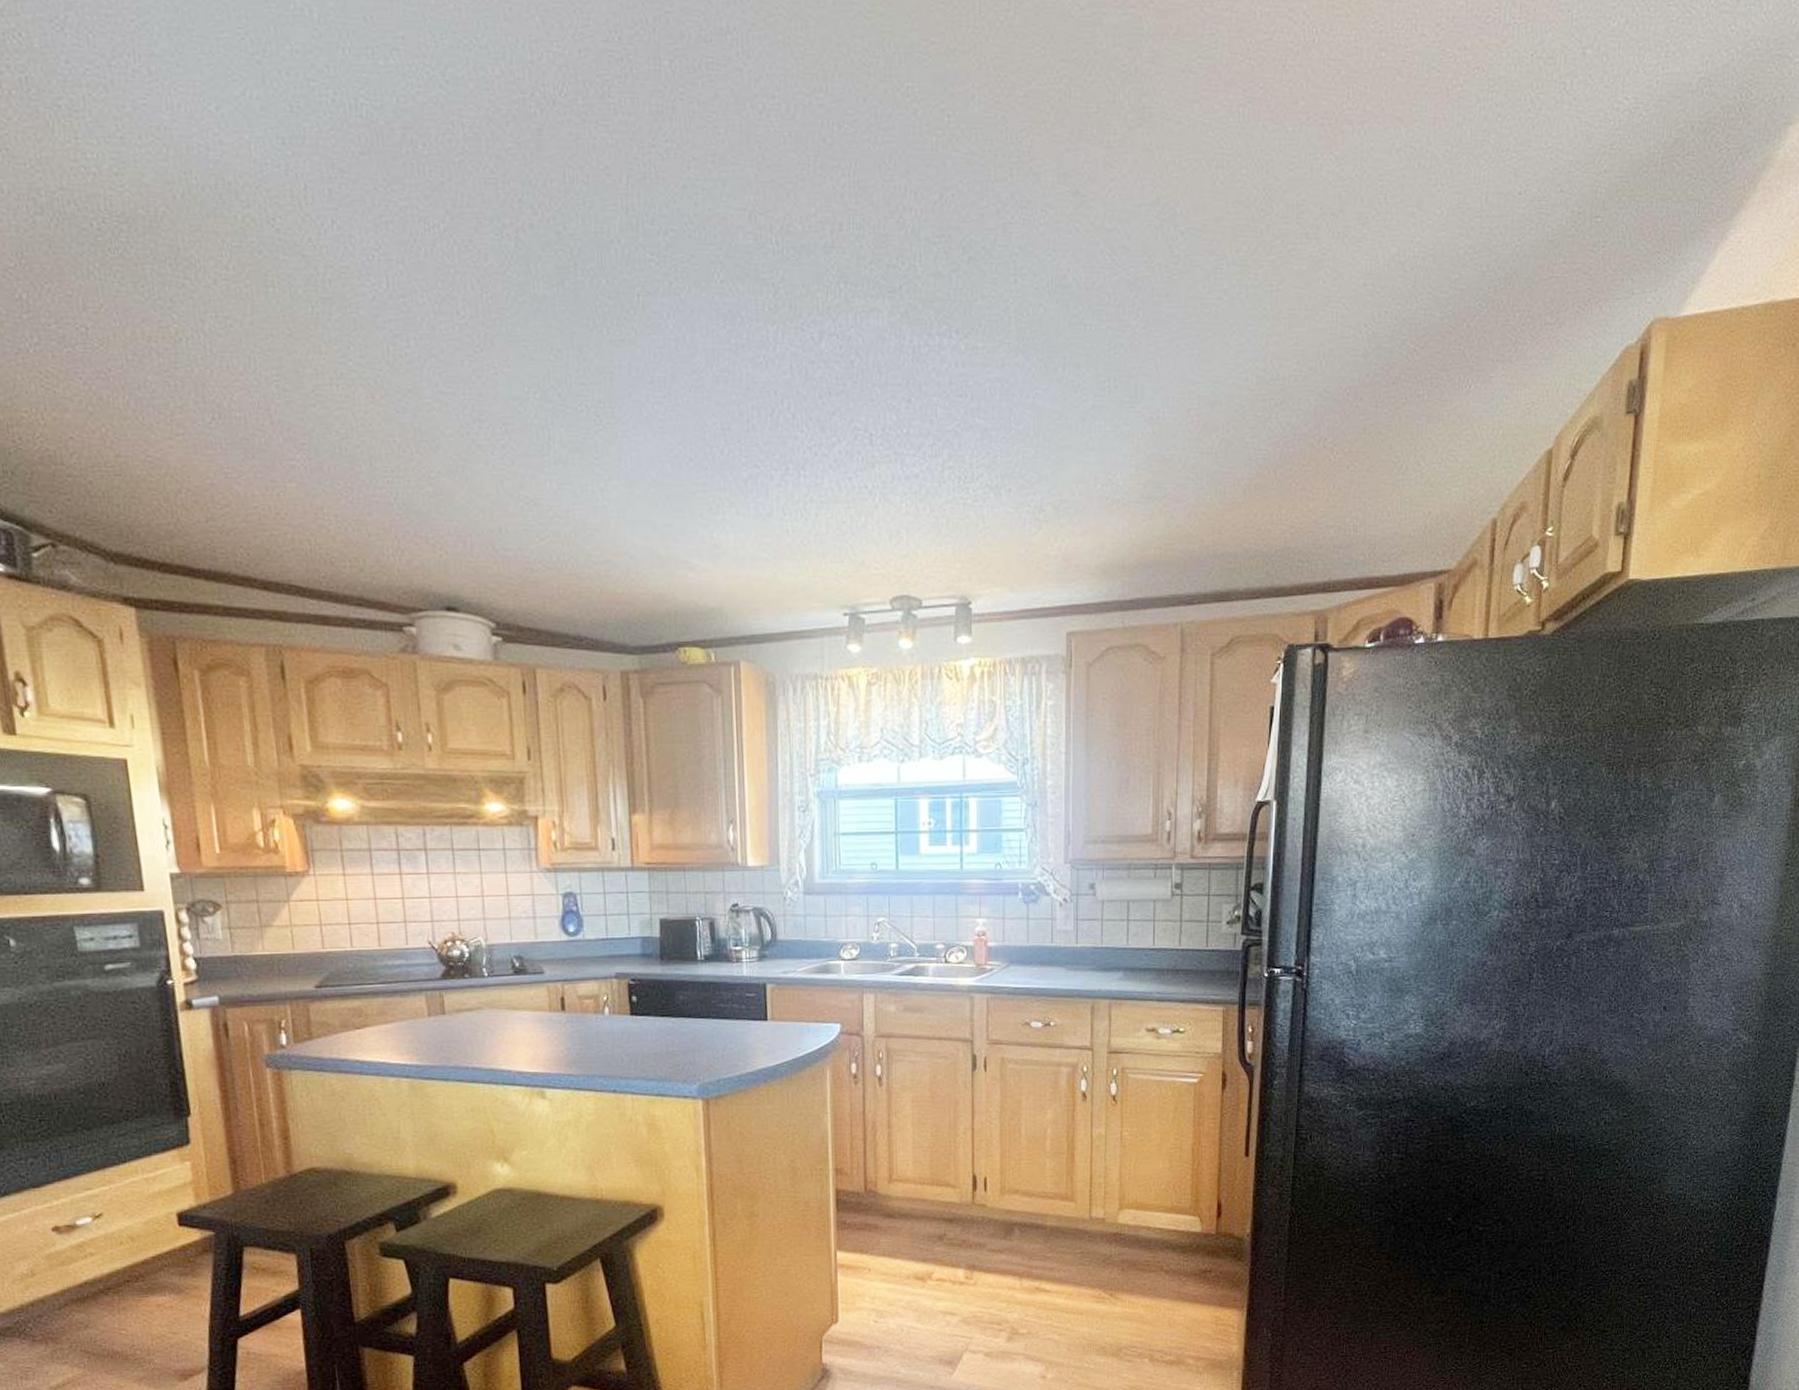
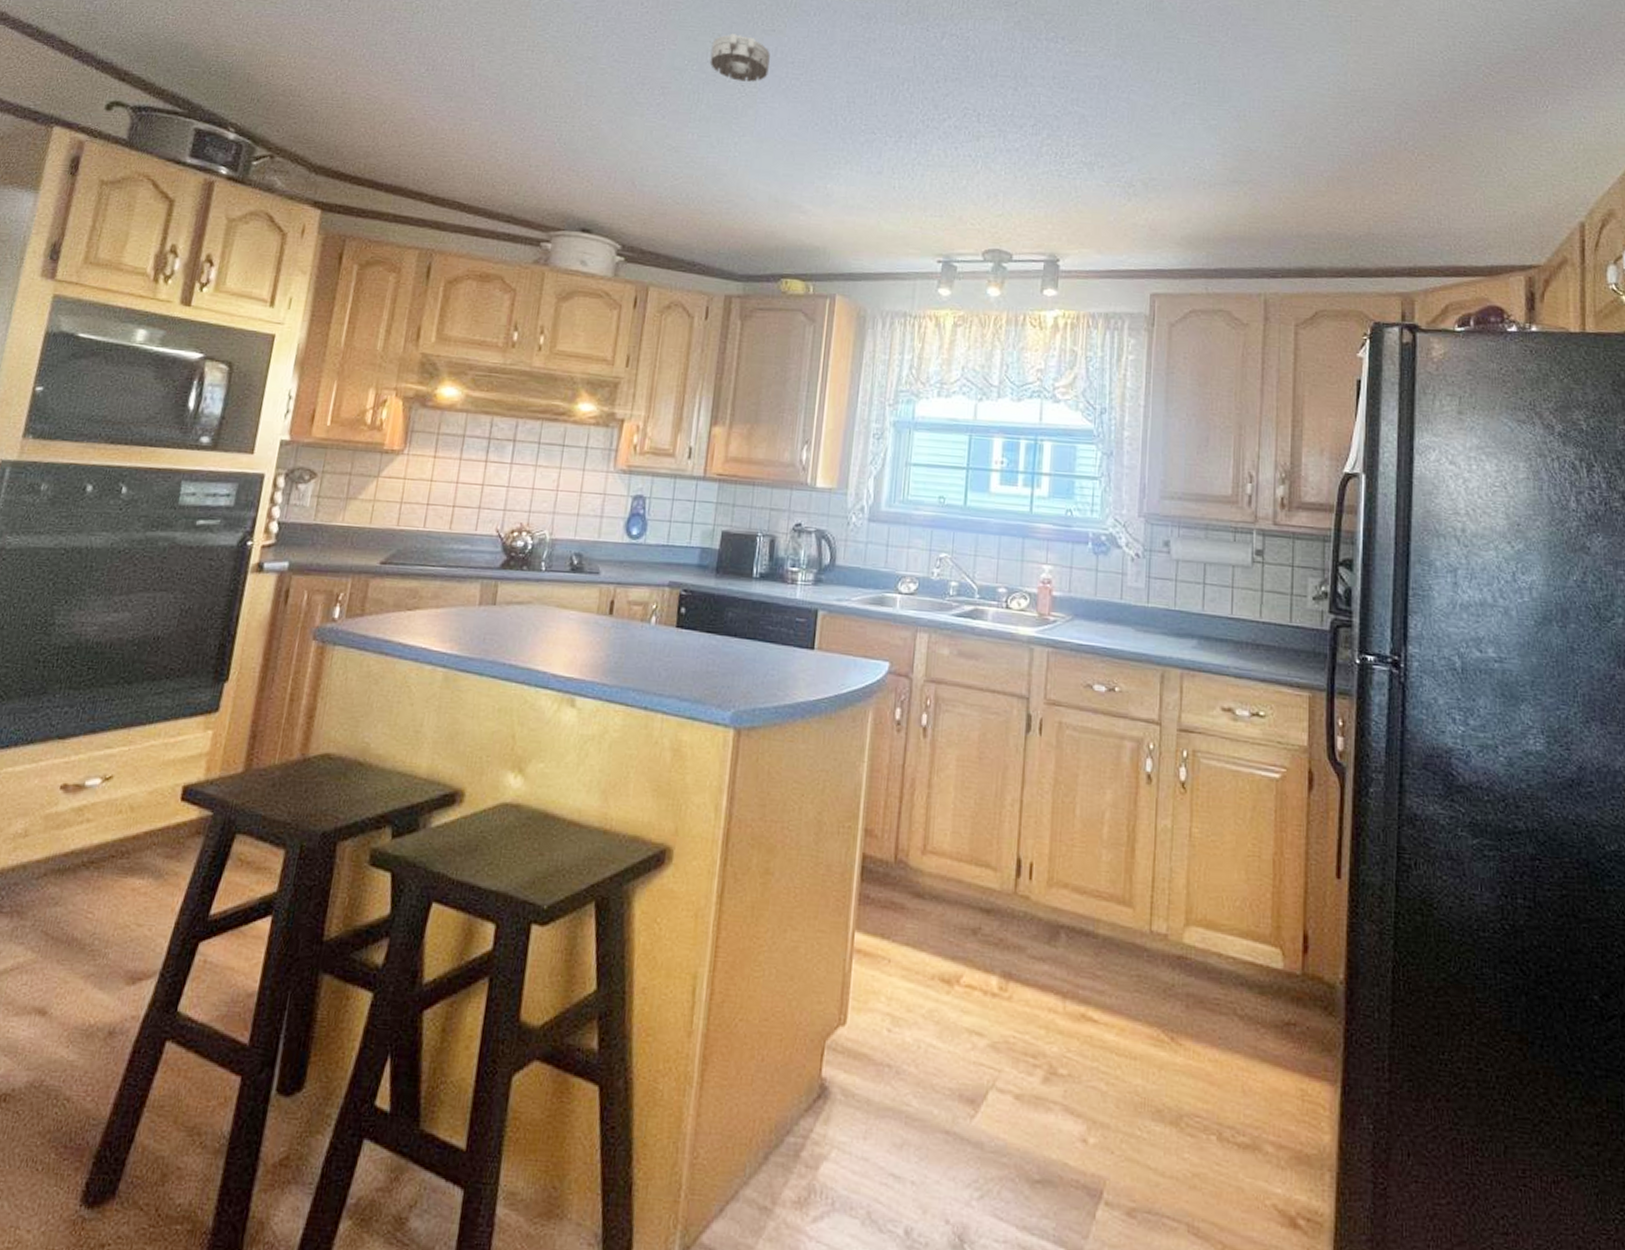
smoke detector: none [552,348,625,410] -> present [710,34,770,82]

